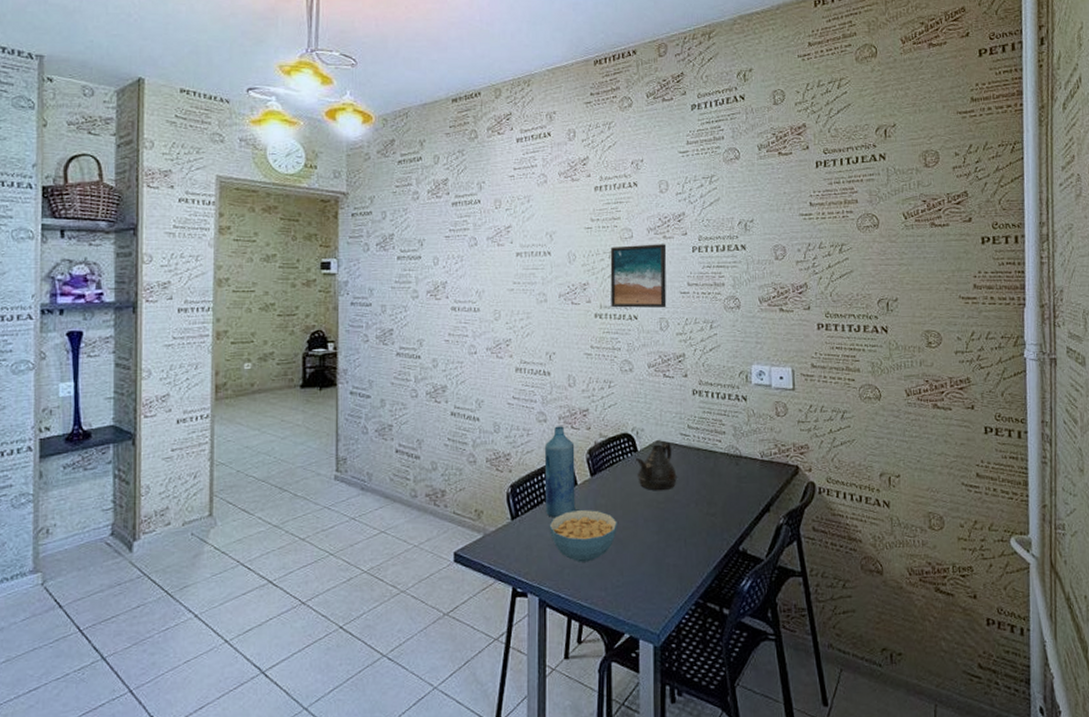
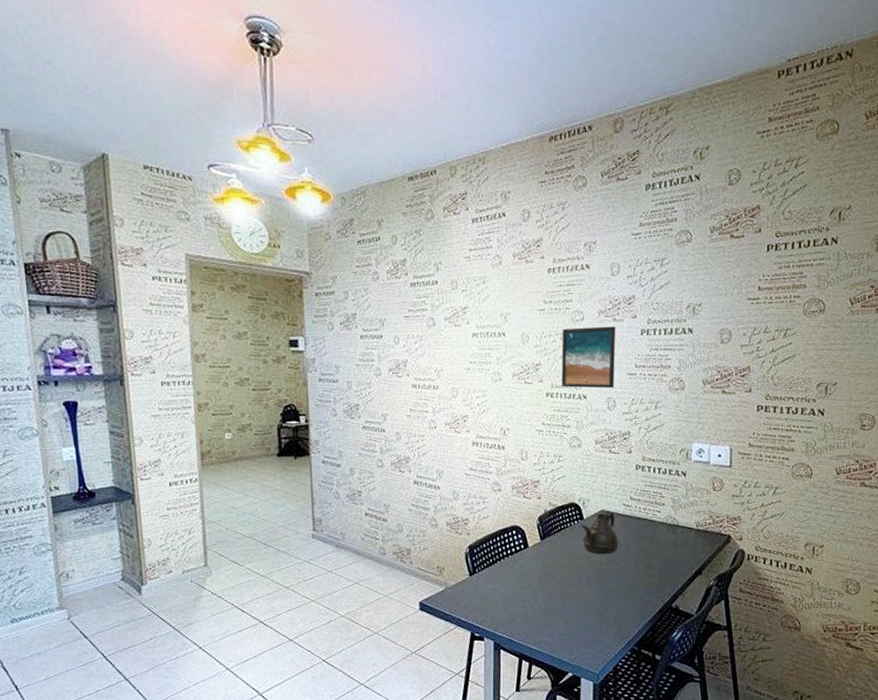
bottle: present [544,426,576,518] -> none [498,495,527,575]
cereal bowl: present [549,509,617,562] -> none [503,568,564,613]

